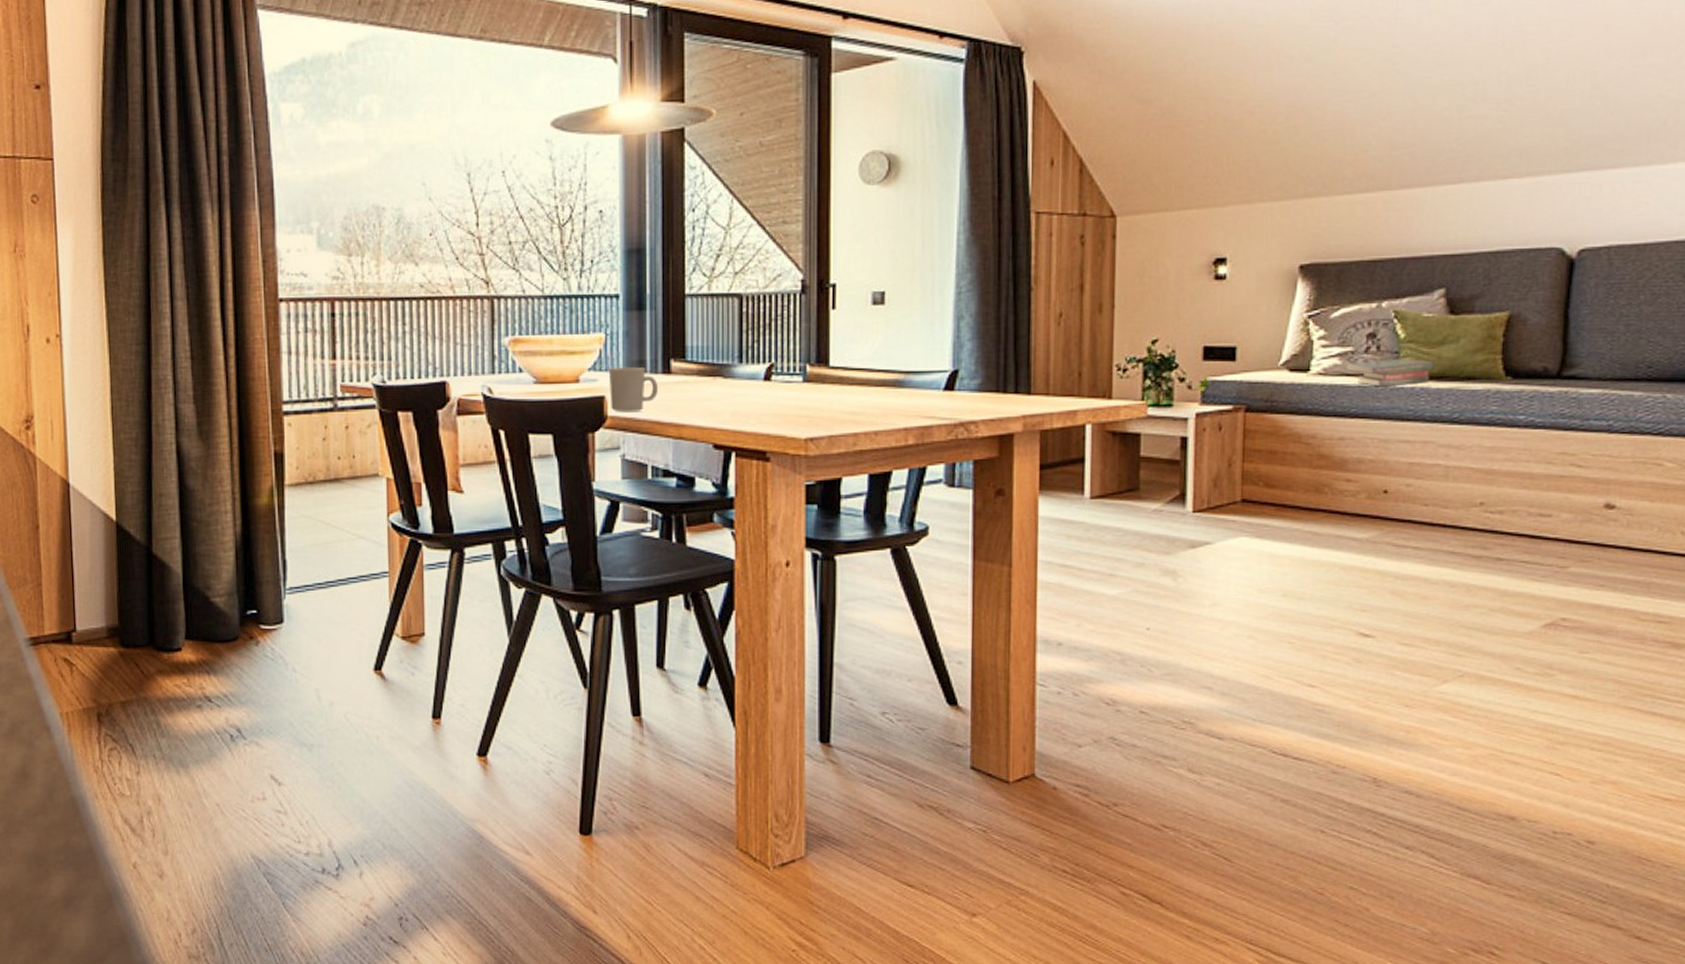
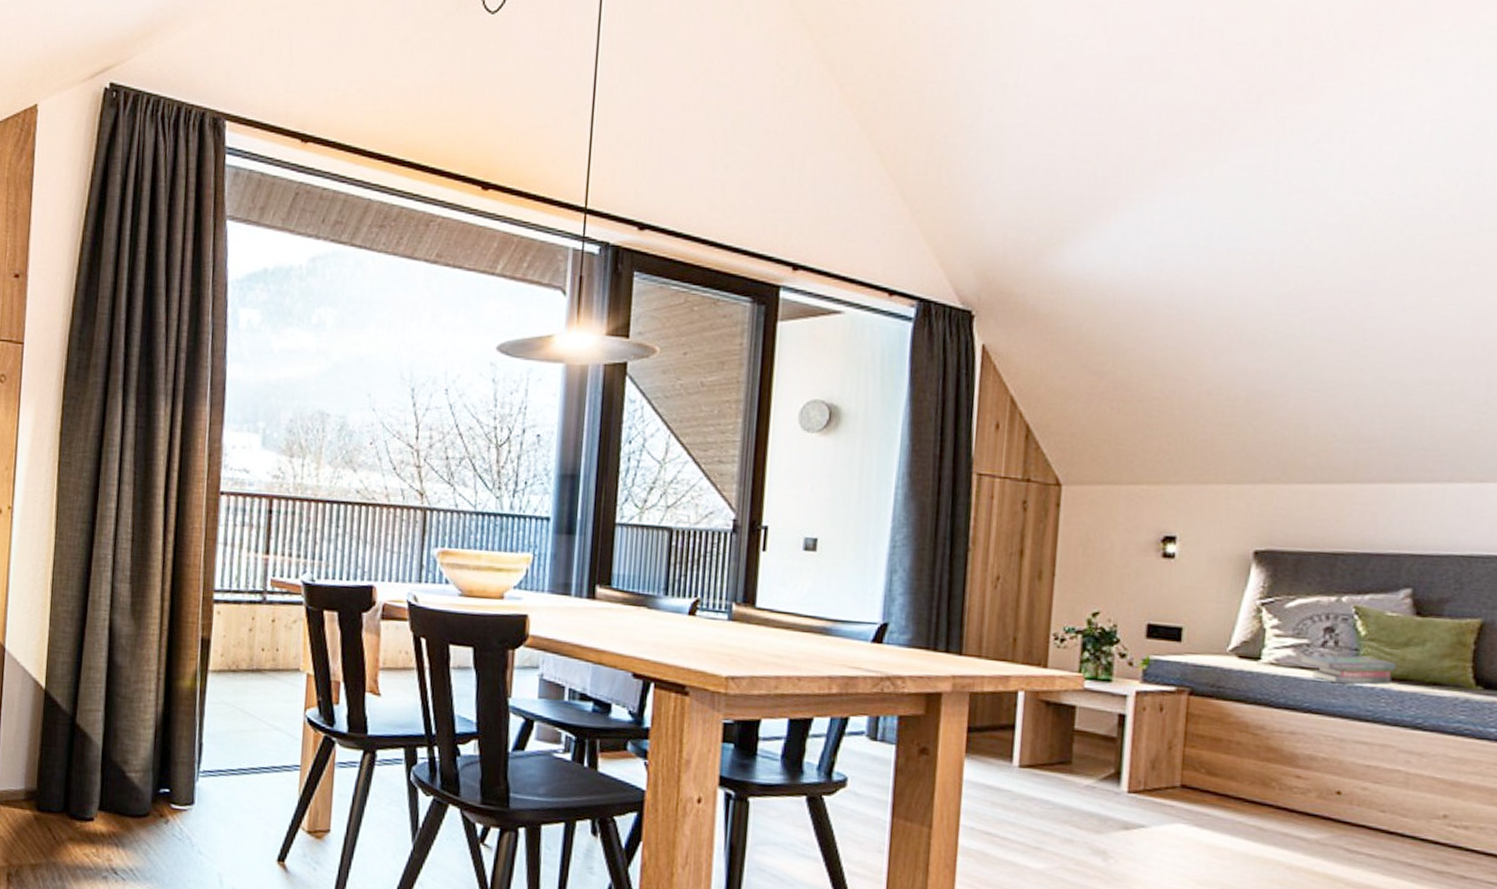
mug: present [608,366,658,413] -> none [533,587,582,634]

